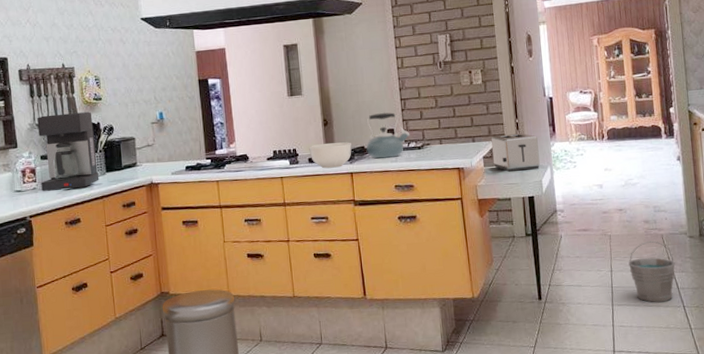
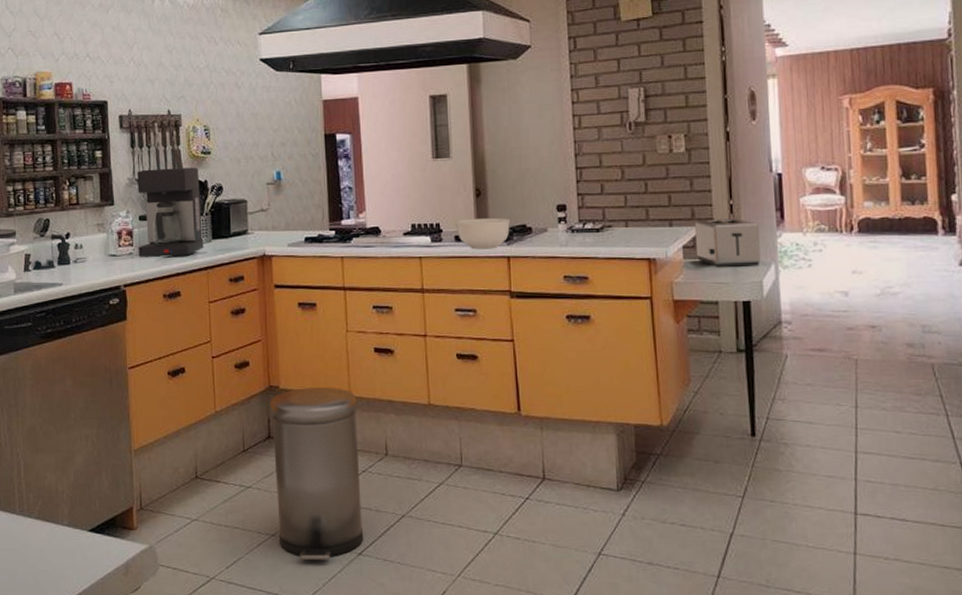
kettle: present [365,112,410,159] -> none [528,184,587,241]
bucket: present [628,240,675,303] -> none [881,371,951,455]

